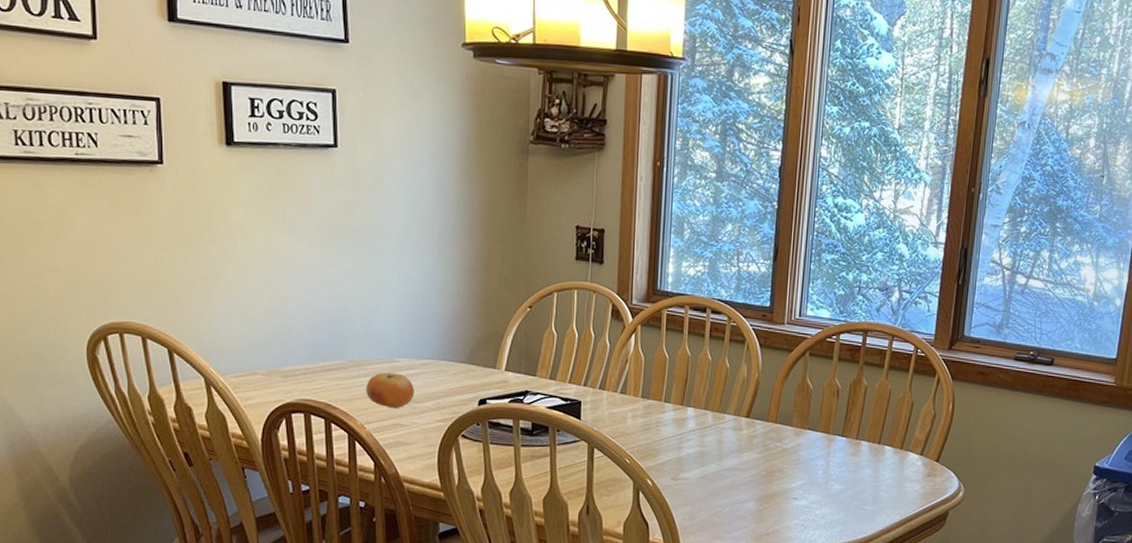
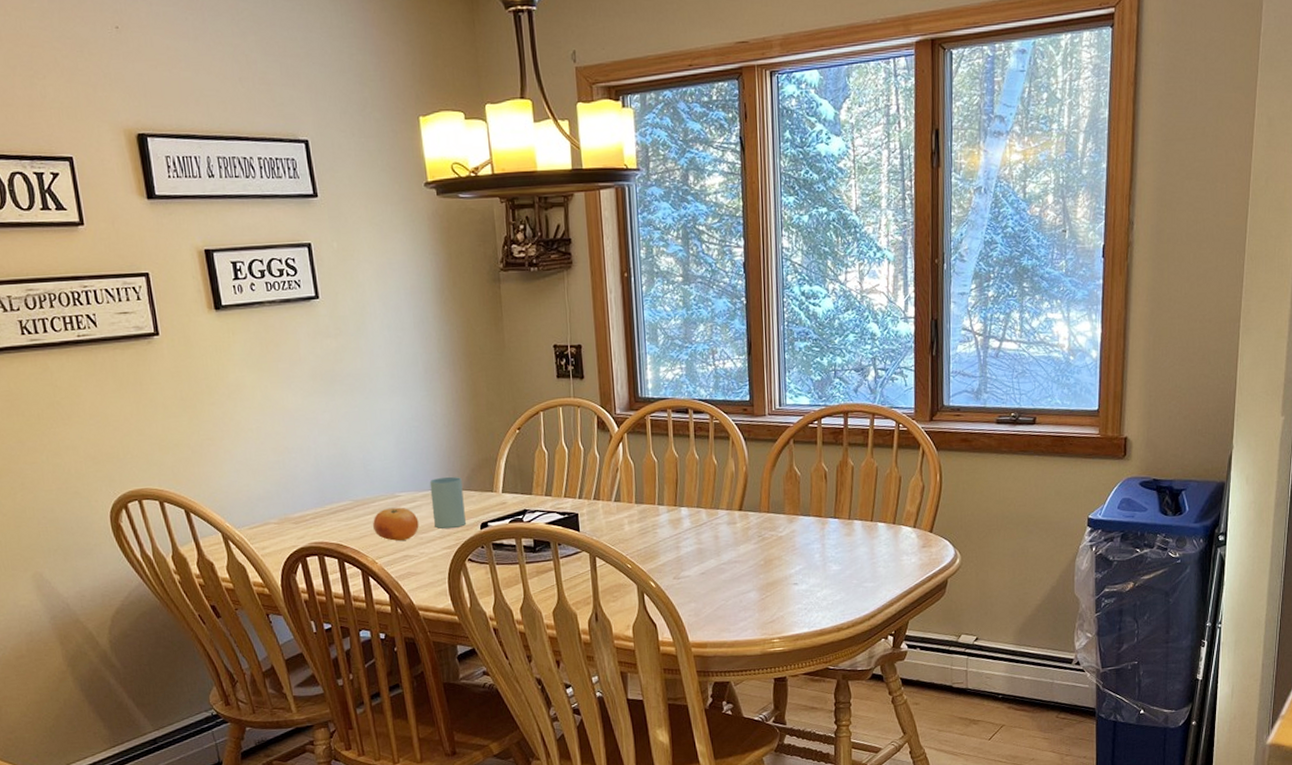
cup: none [430,347,465,402] -> present [429,476,466,529]

